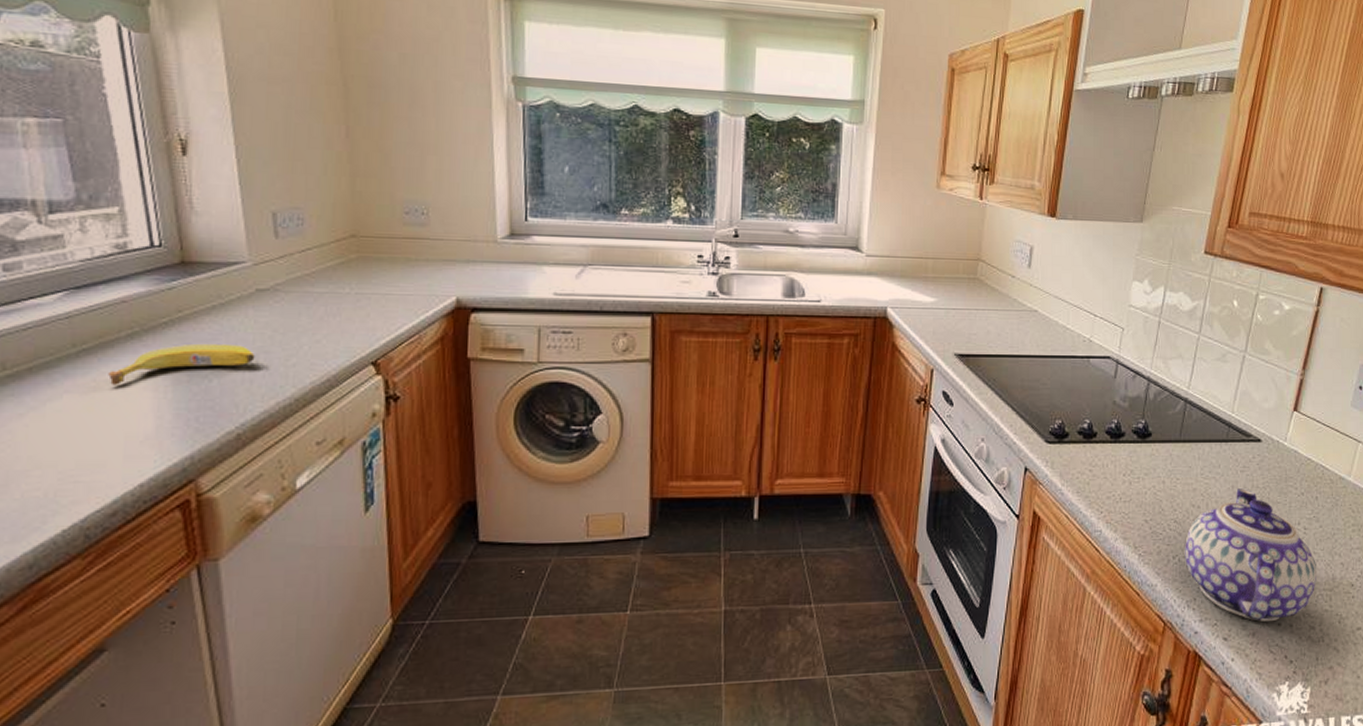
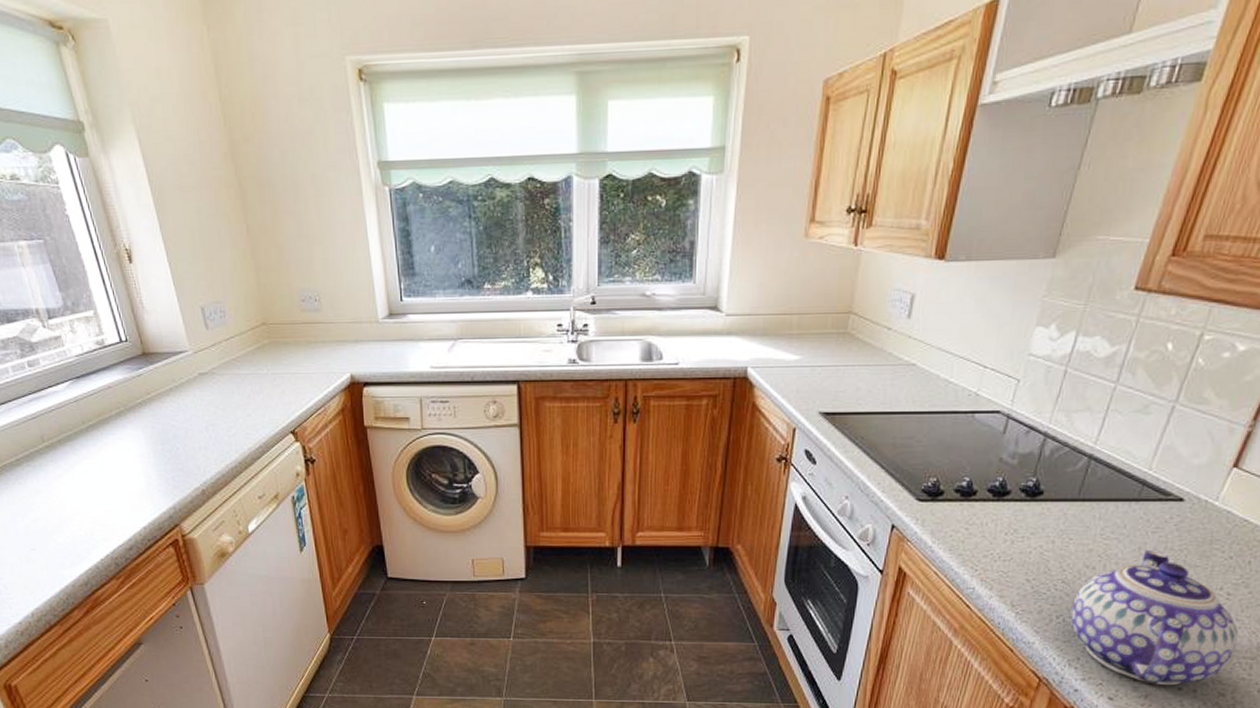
fruit: present [108,343,256,385] -> none [109,418,206,453]

